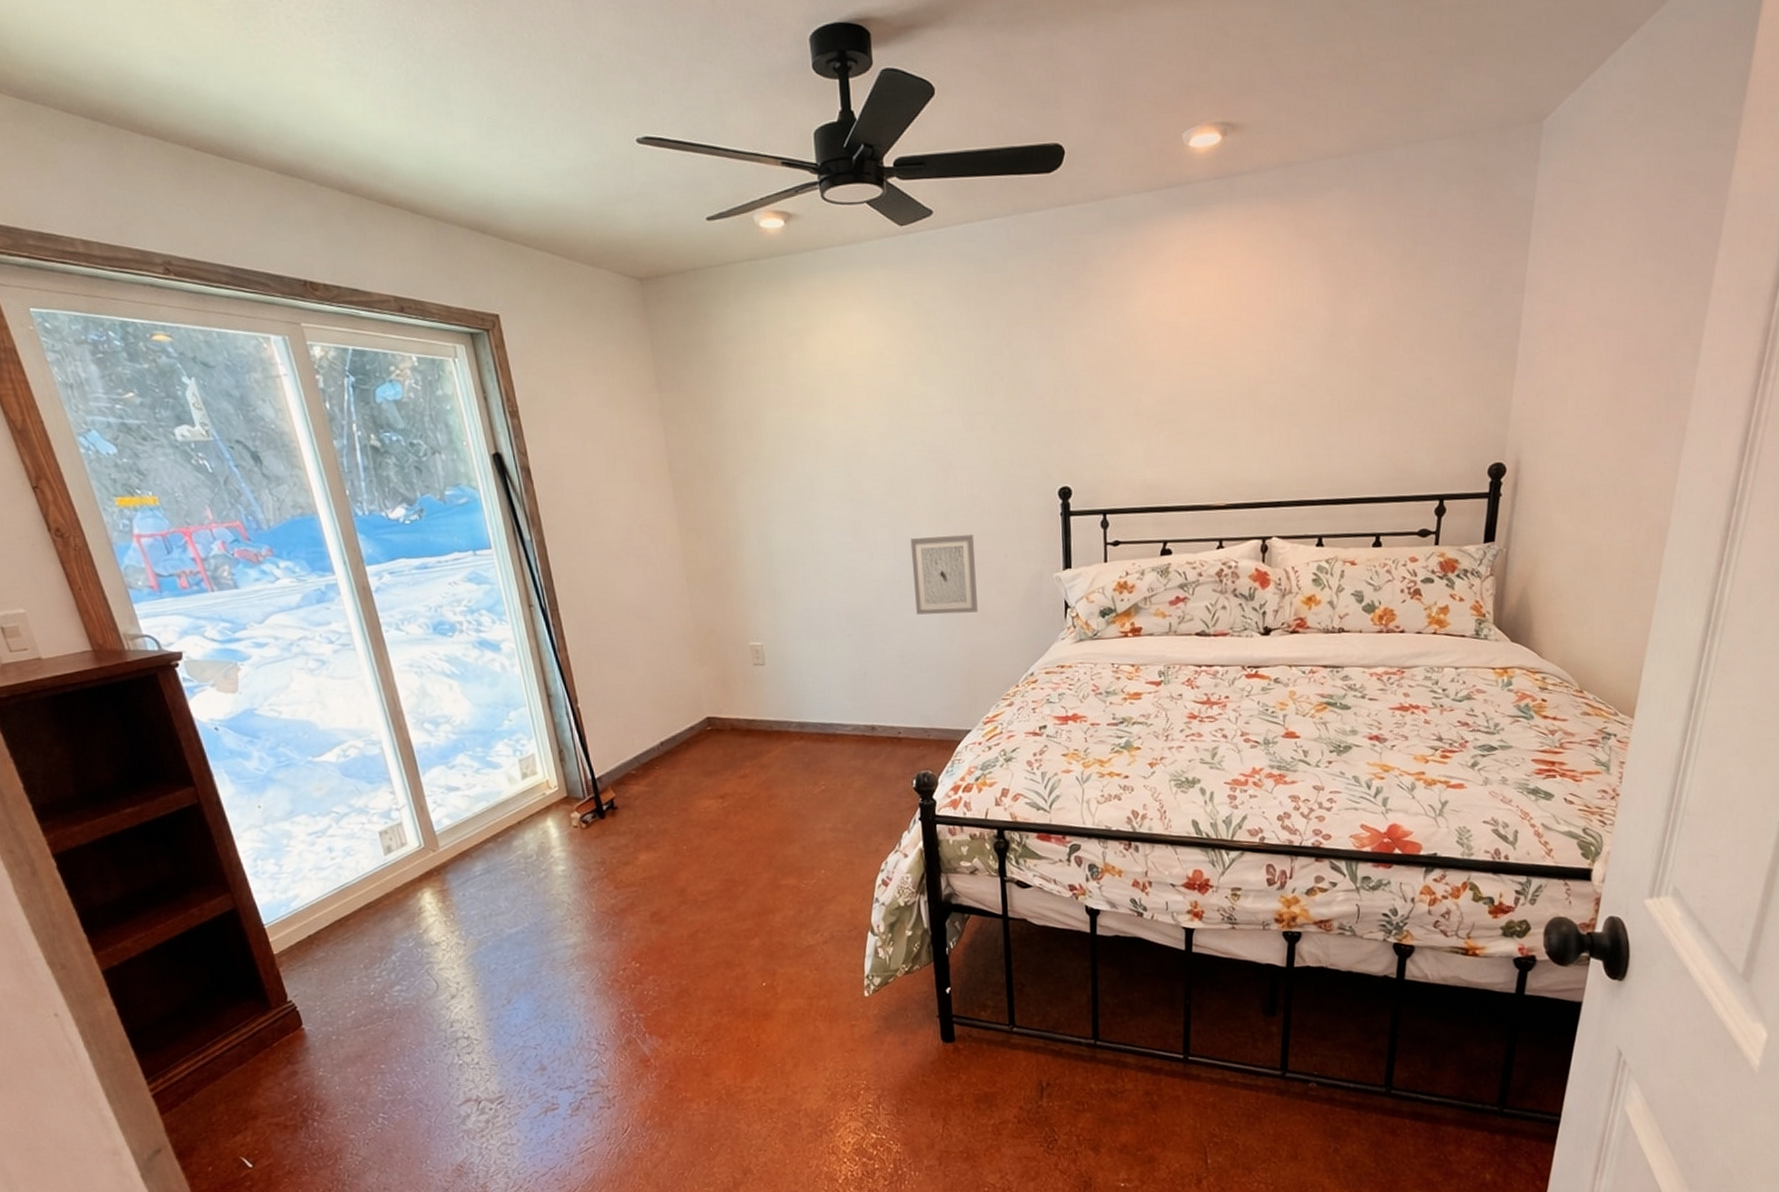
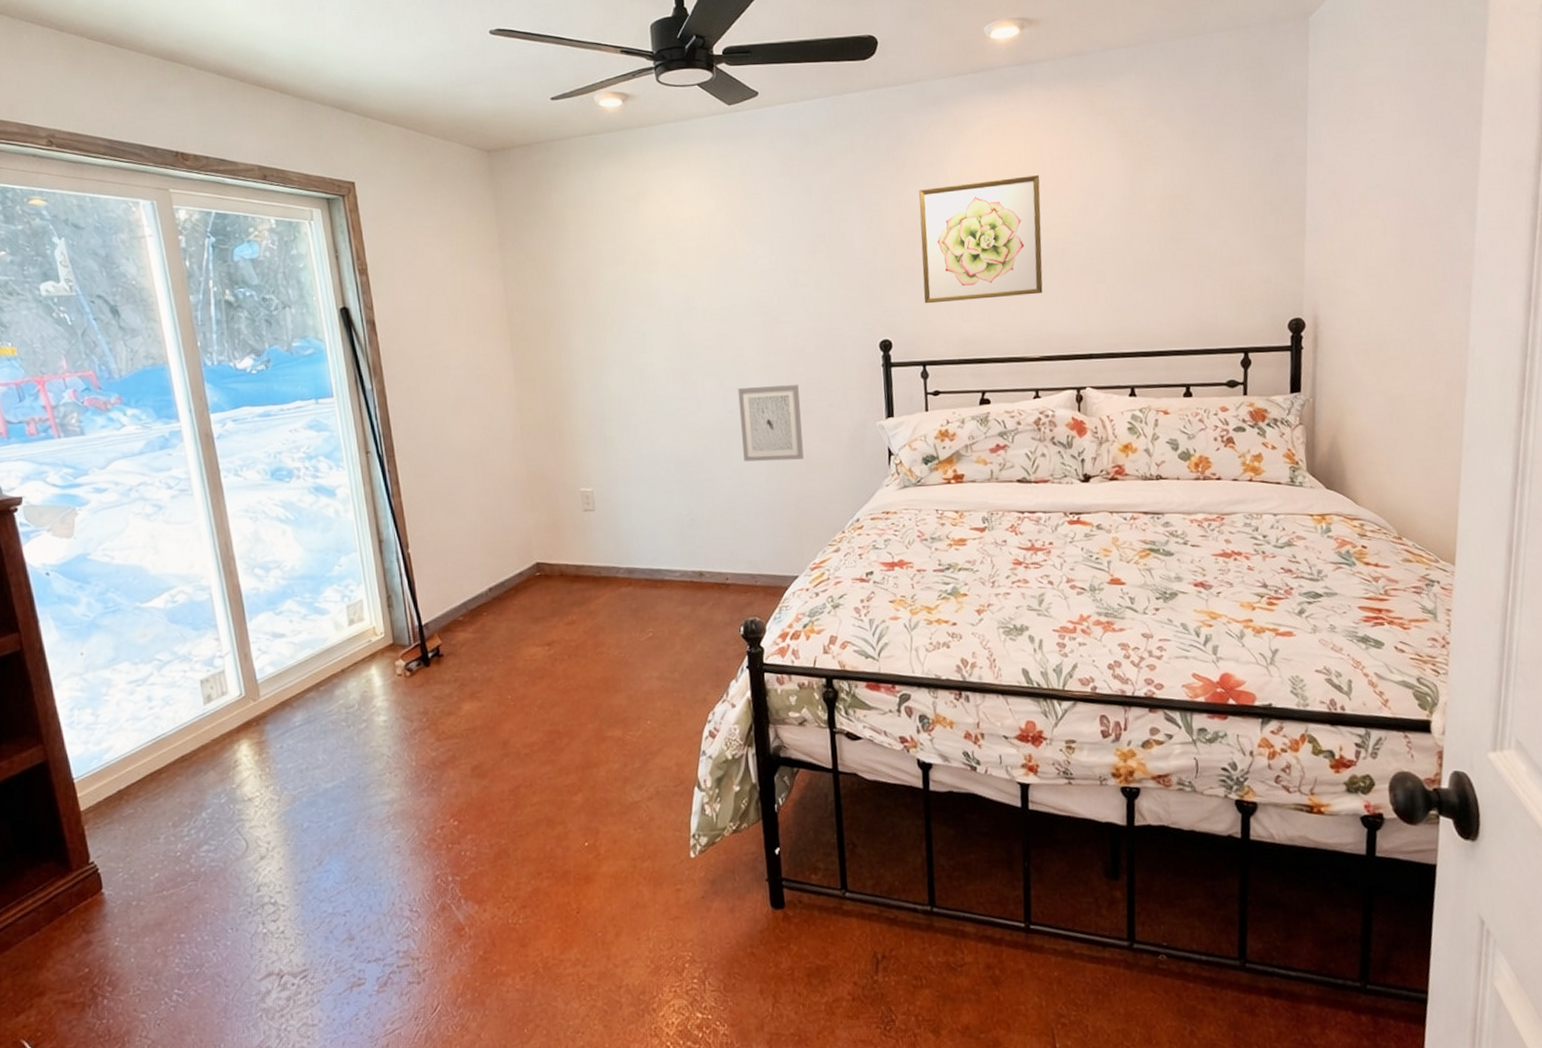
wall art: none [1105,305,1236,448] -> present [919,175,1043,304]

